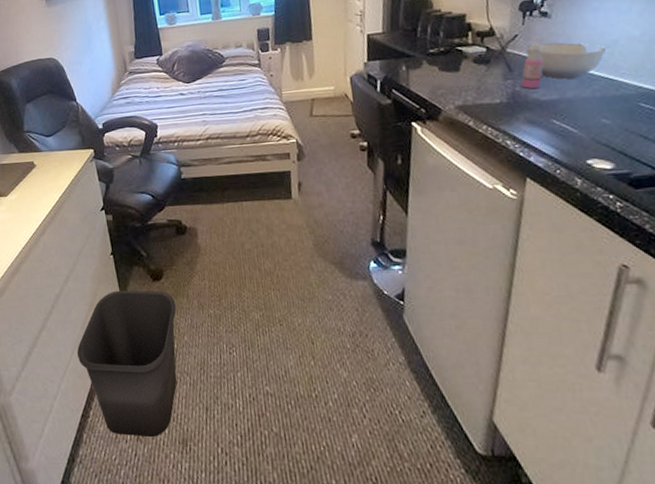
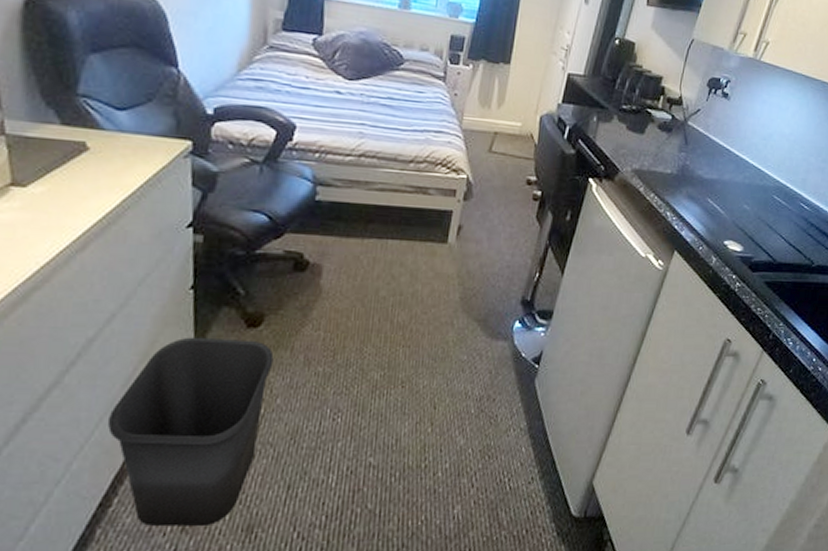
soap dispenser: present [520,36,544,89] -> none [691,115,718,166]
bowl: present [526,42,606,79] -> none [703,122,762,162]

